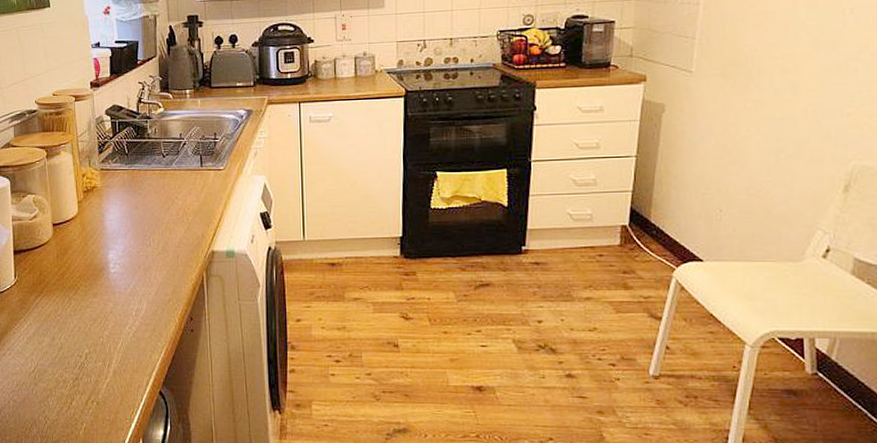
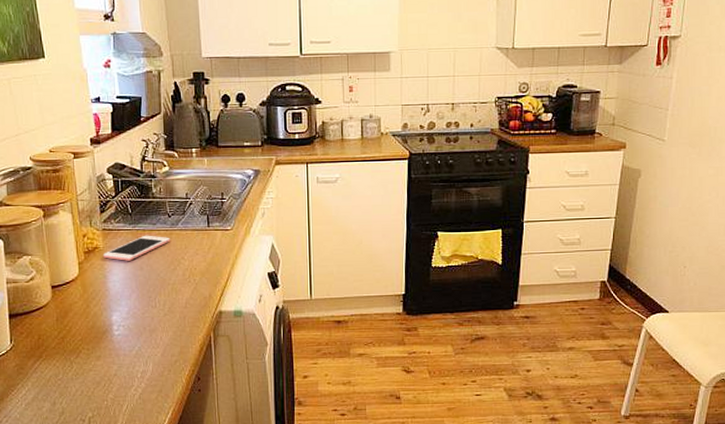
cell phone: none [101,175,164,200] -> present [104,235,170,261]

